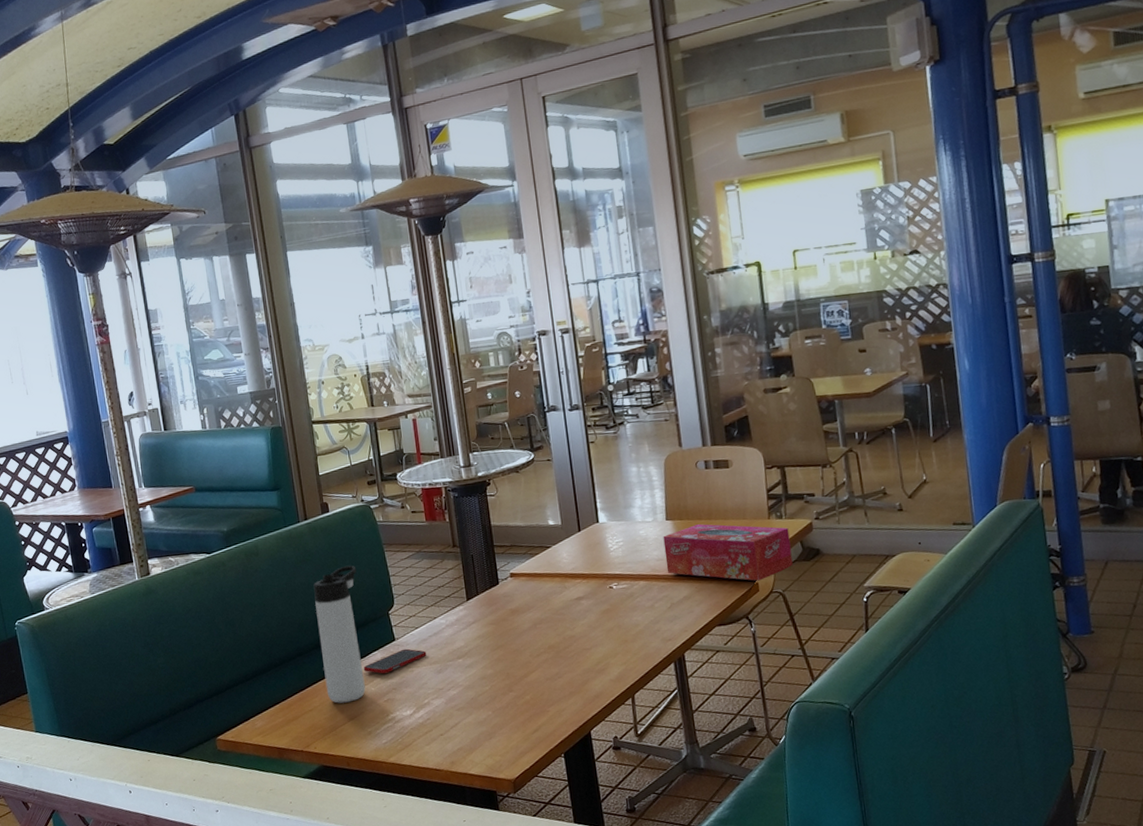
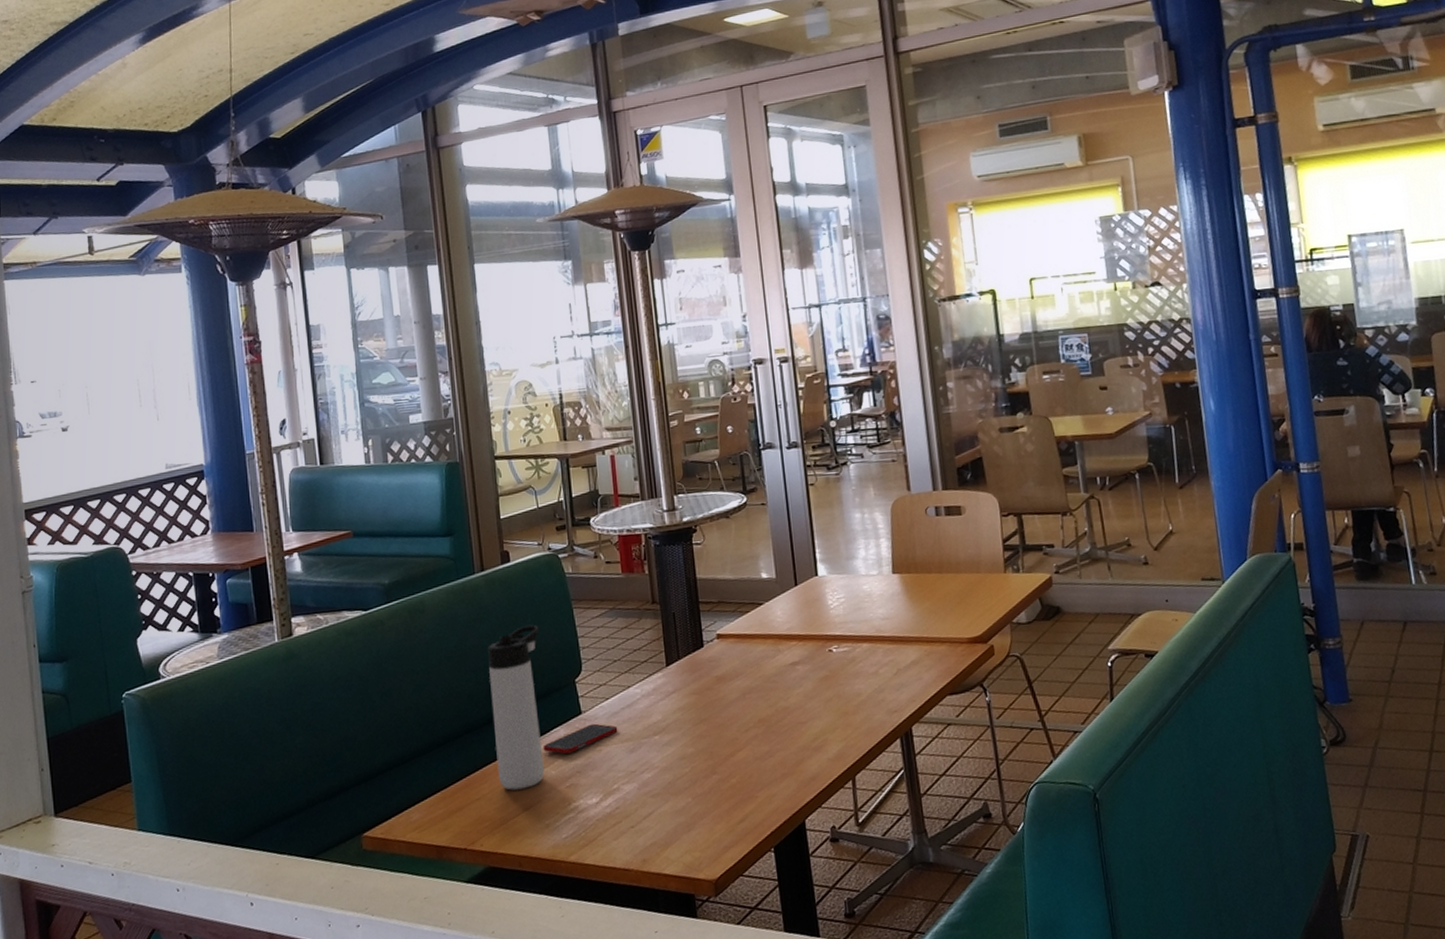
tissue box: present [663,524,793,581] -> none [889,578,1031,644]

